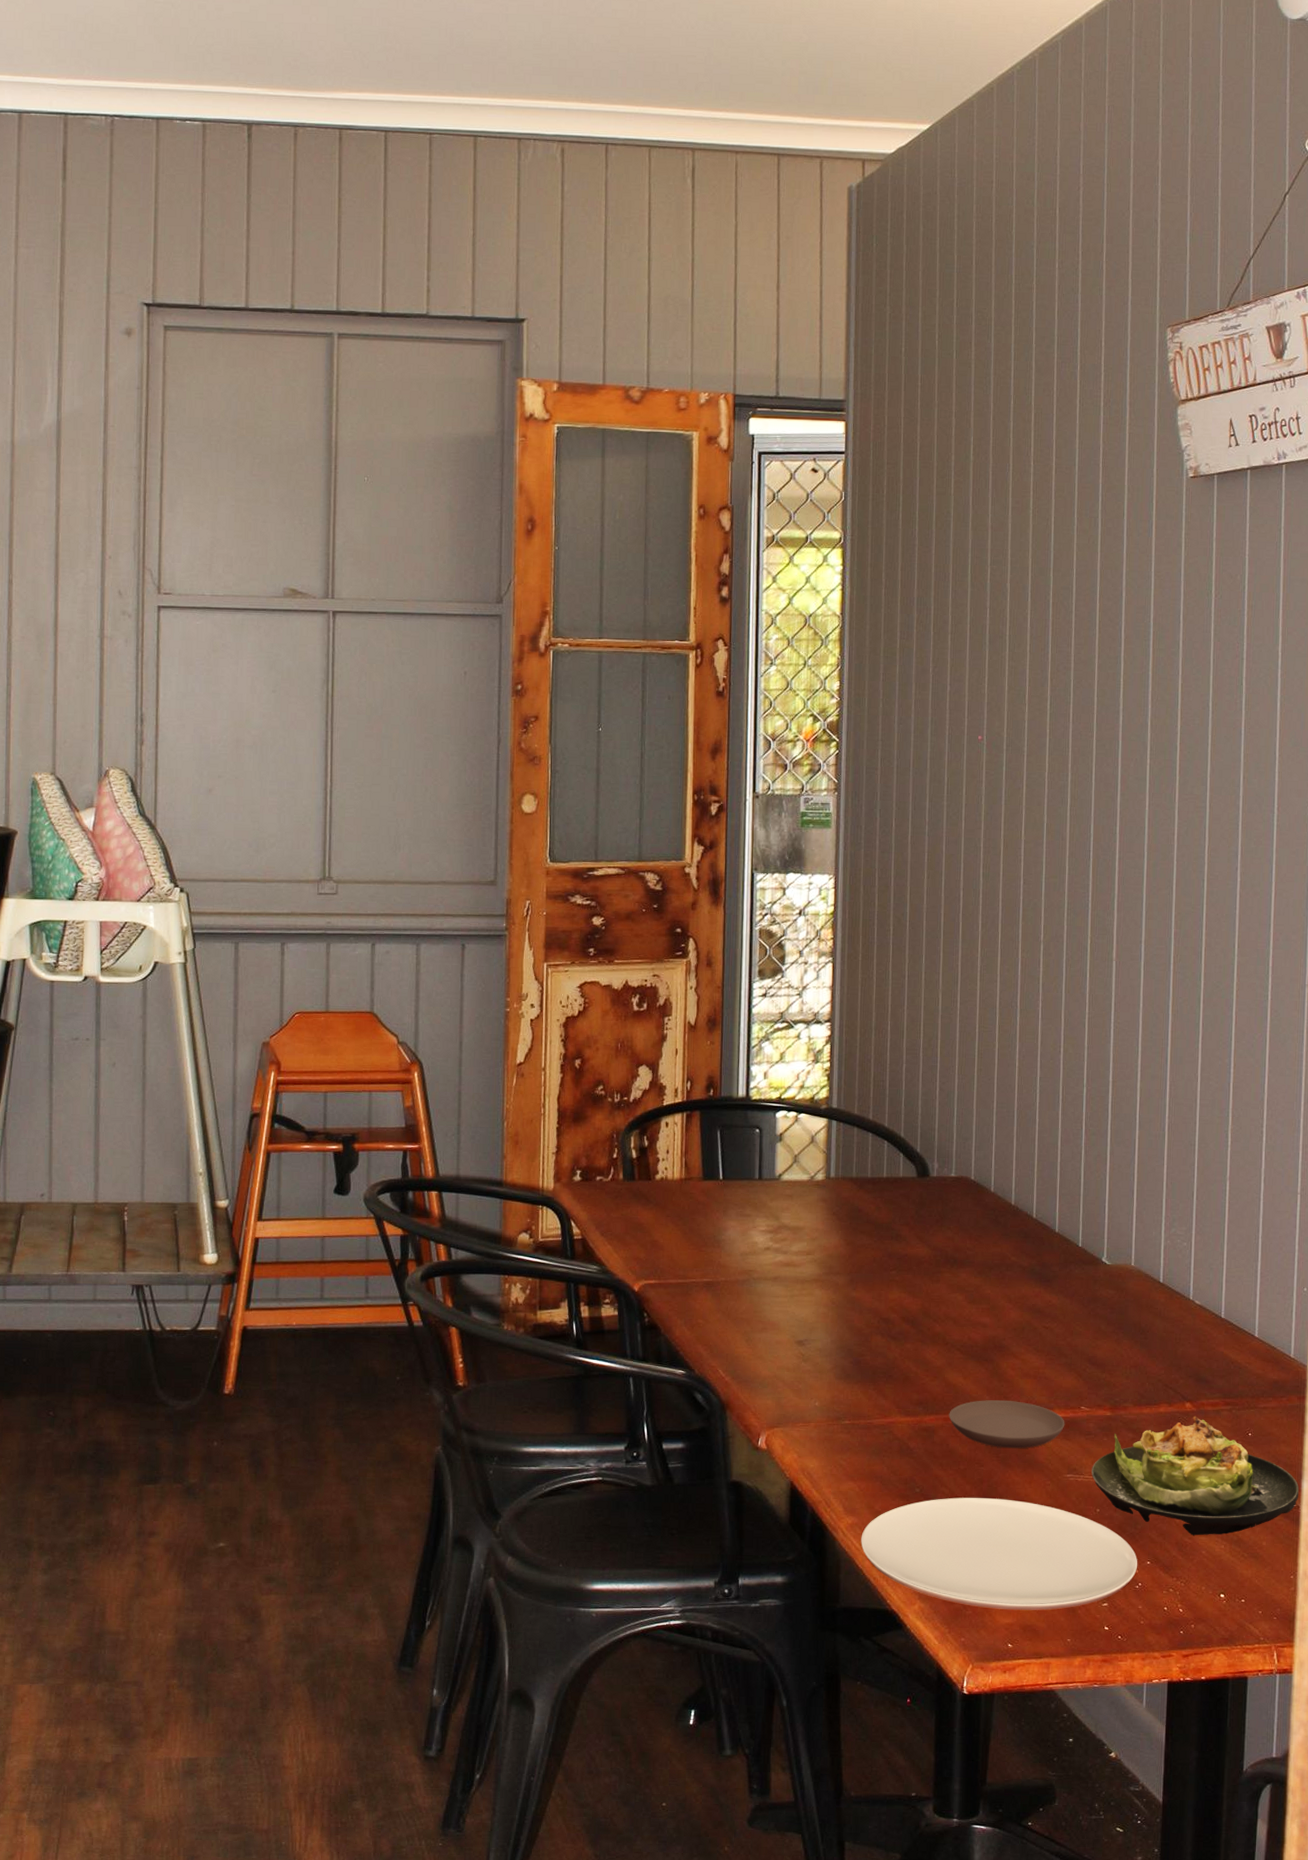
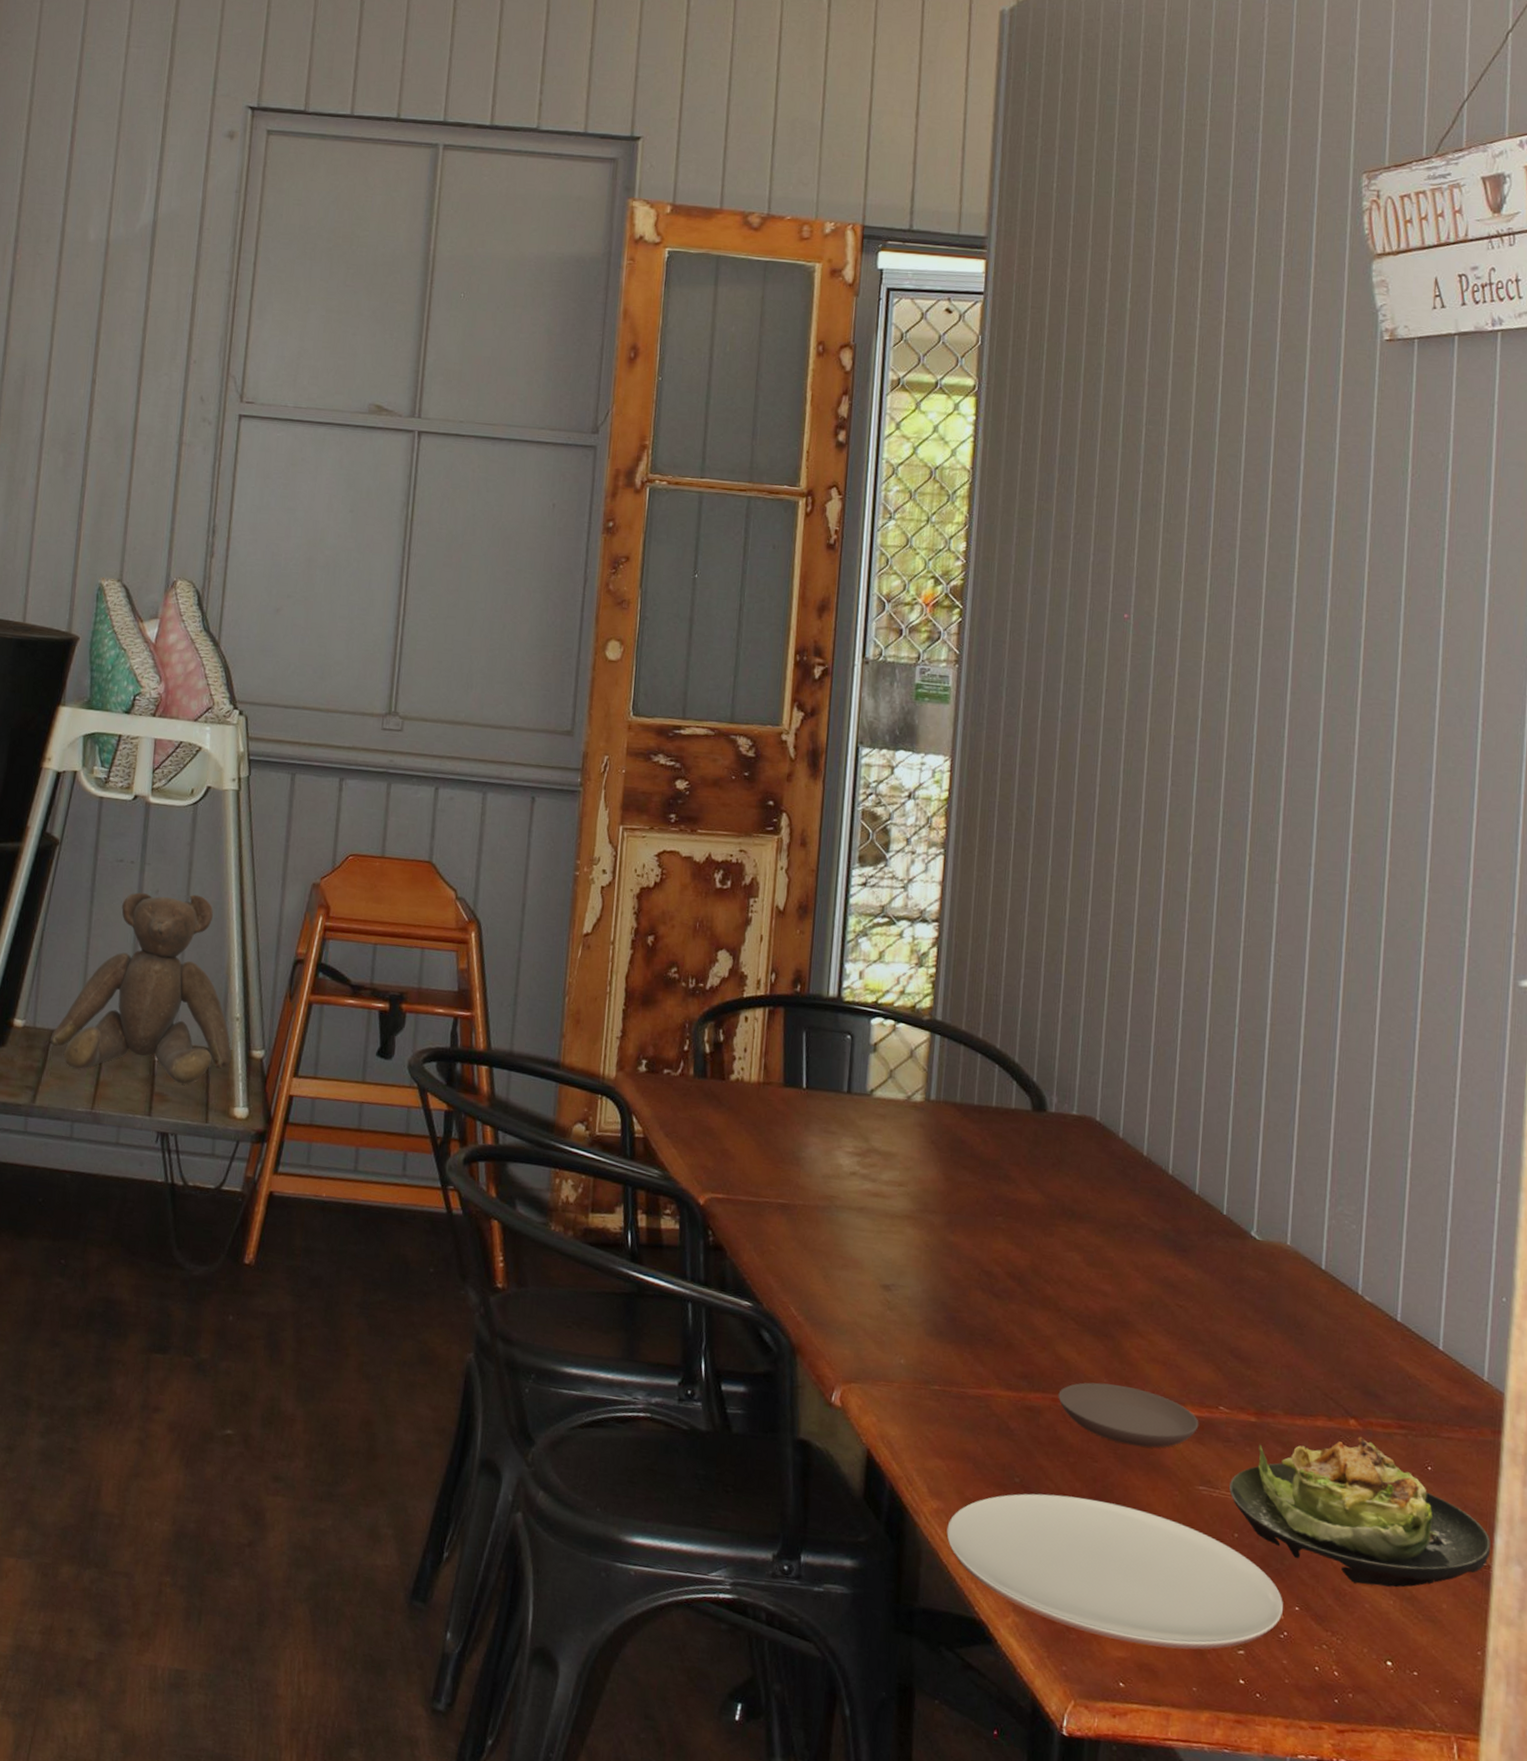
teddy bear: none [22,1063,198,1239] -> present [50,892,232,1085]

